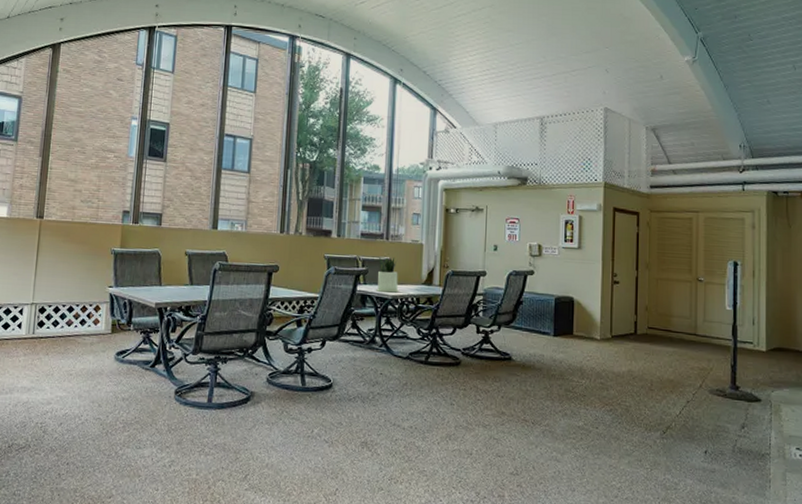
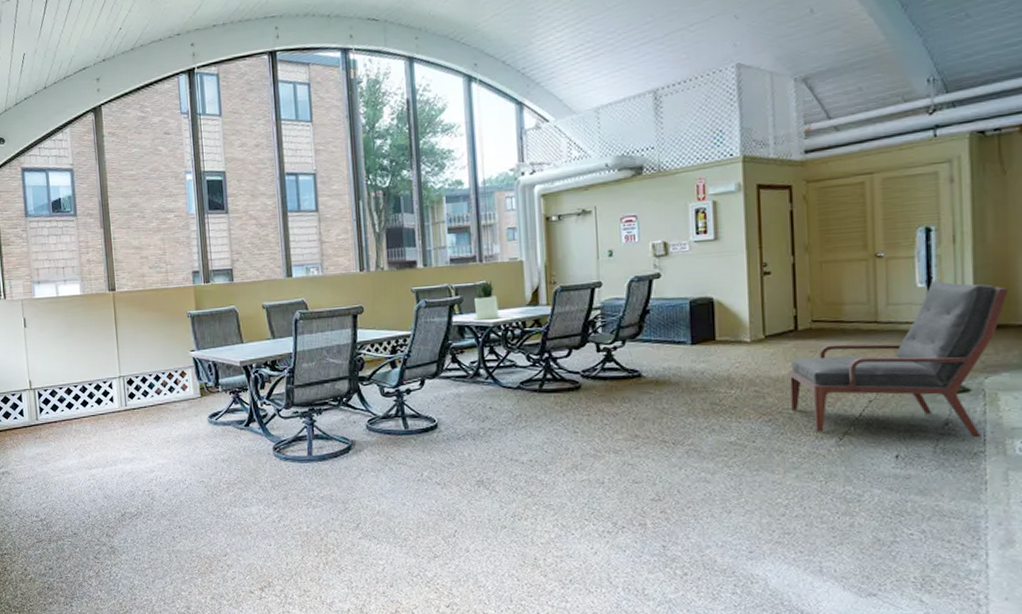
armchair: none [627,306,790,442] -> present [789,281,1009,438]

